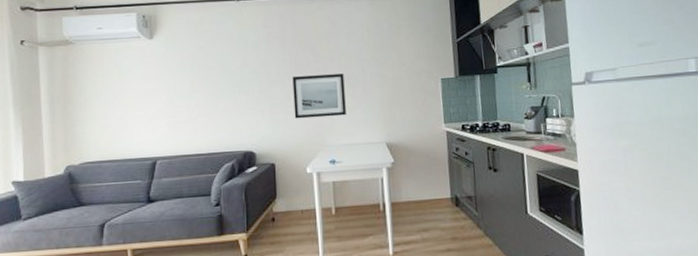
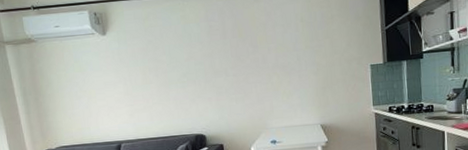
wall art: present [292,73,346,119] -> none [234,62,284,105]

